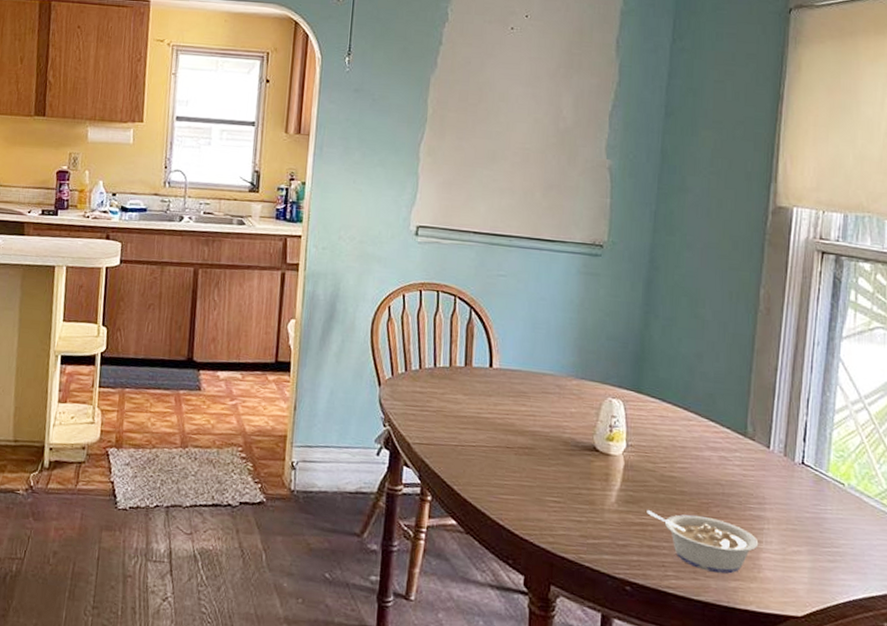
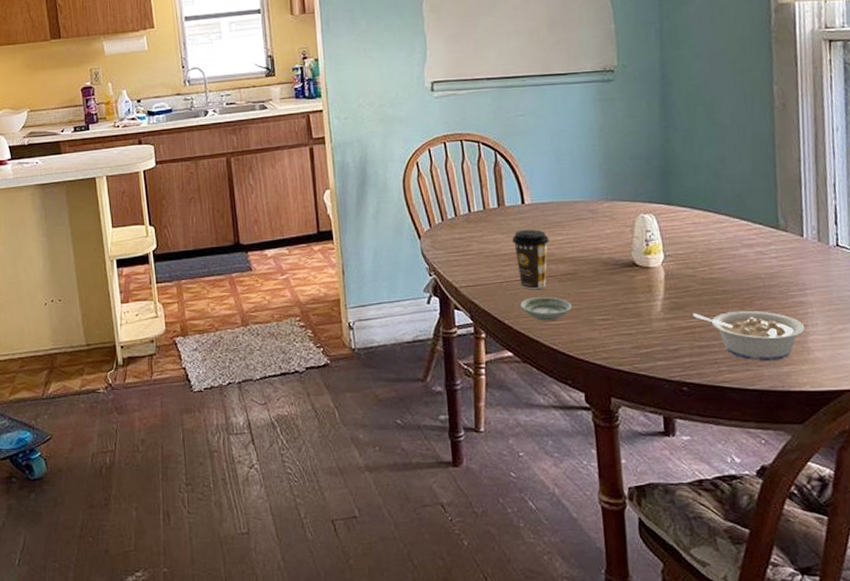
saucer: none [471,466,525,494] -> present [519,297,572,321]
coffee cup: none [474,394,512,459] -> present [512,230,549,289]

